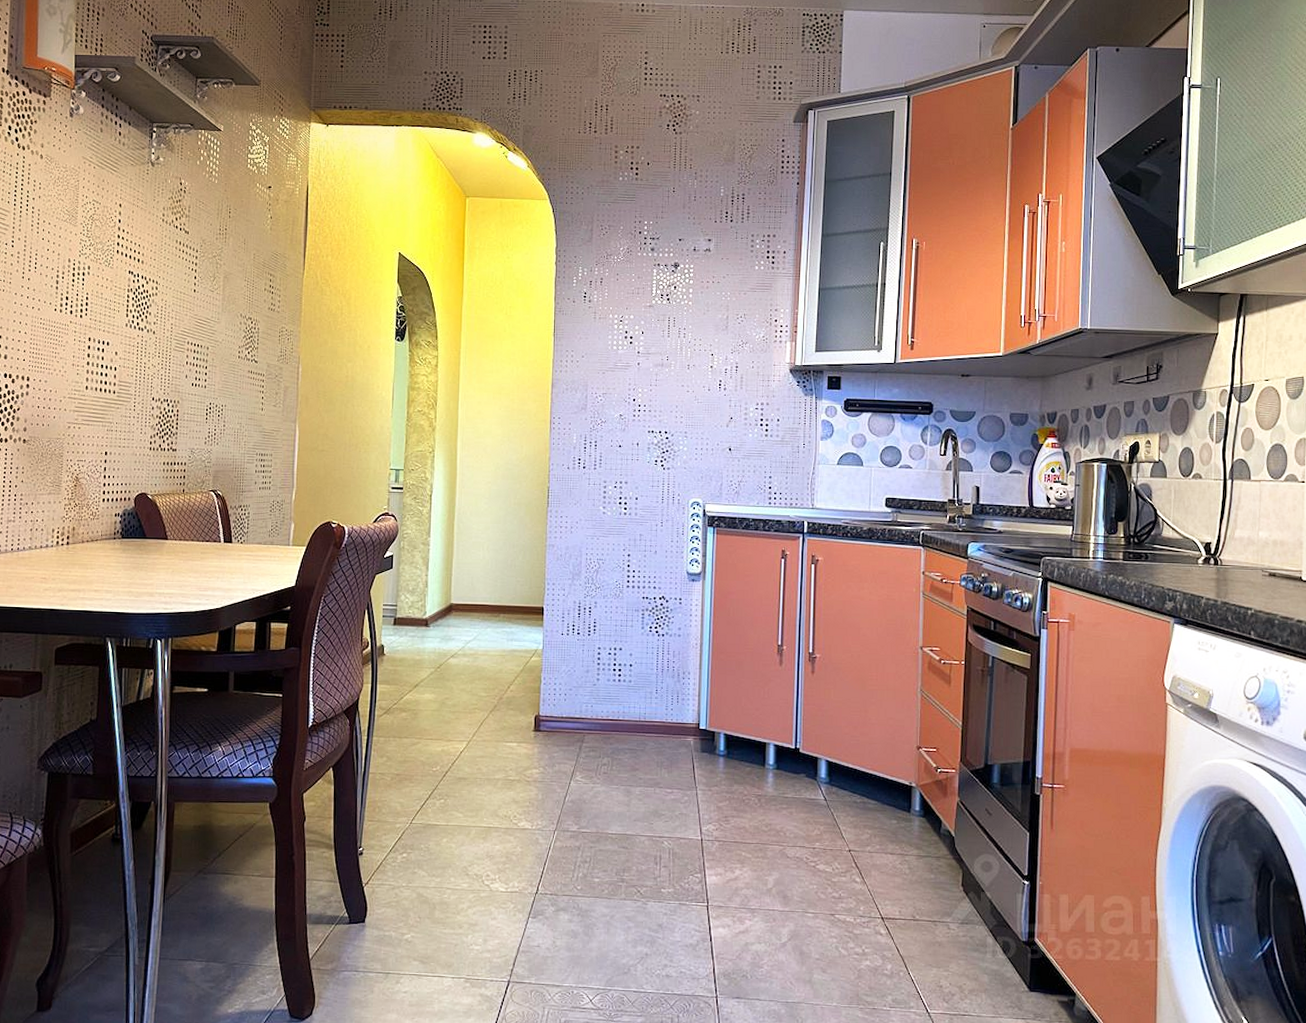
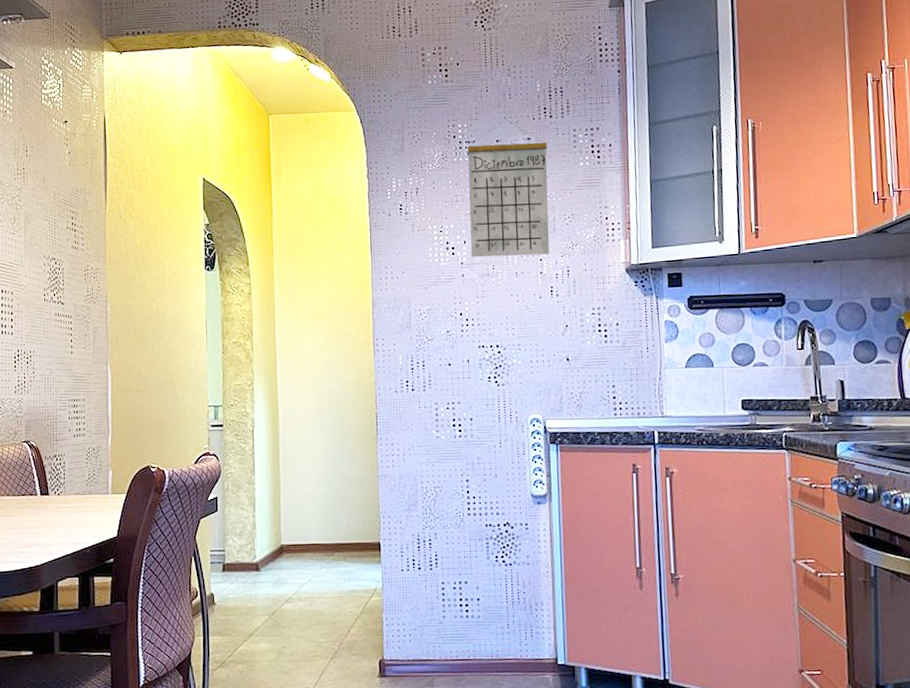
calendar: none [647,220,726,350] -> present [467,119,550,258]

